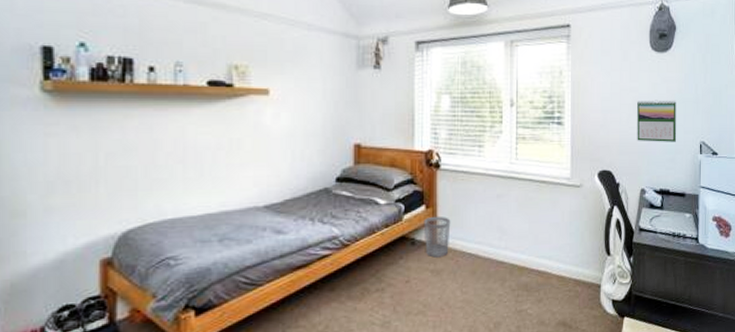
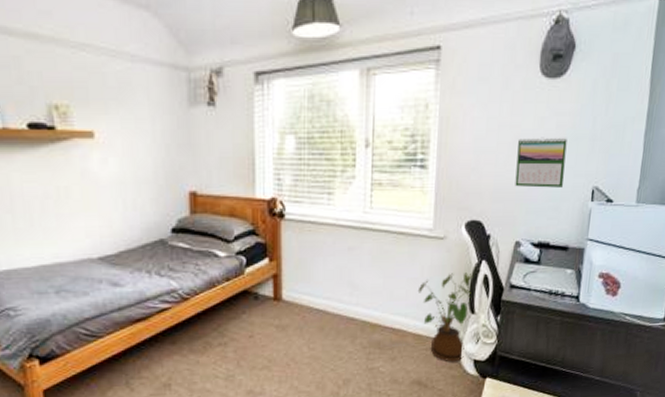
wastebasket: present [423,216,451,258] -> none [267,269,297,313]
house plant: none [559,217,608,303] -> present [417,272,474,362]

